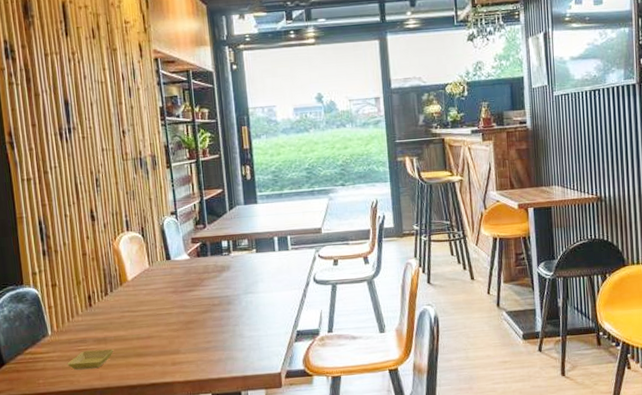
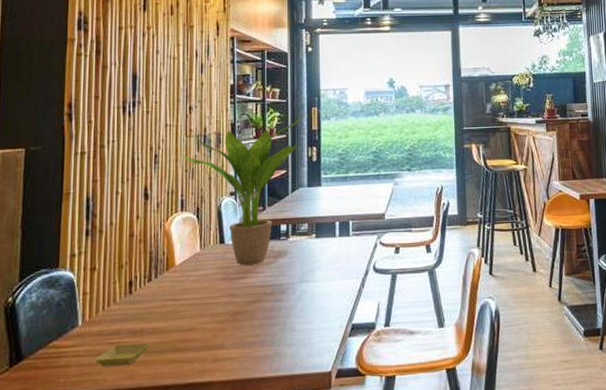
potted plant: none [121,130,237,280] -> present [181,111,306,266]

